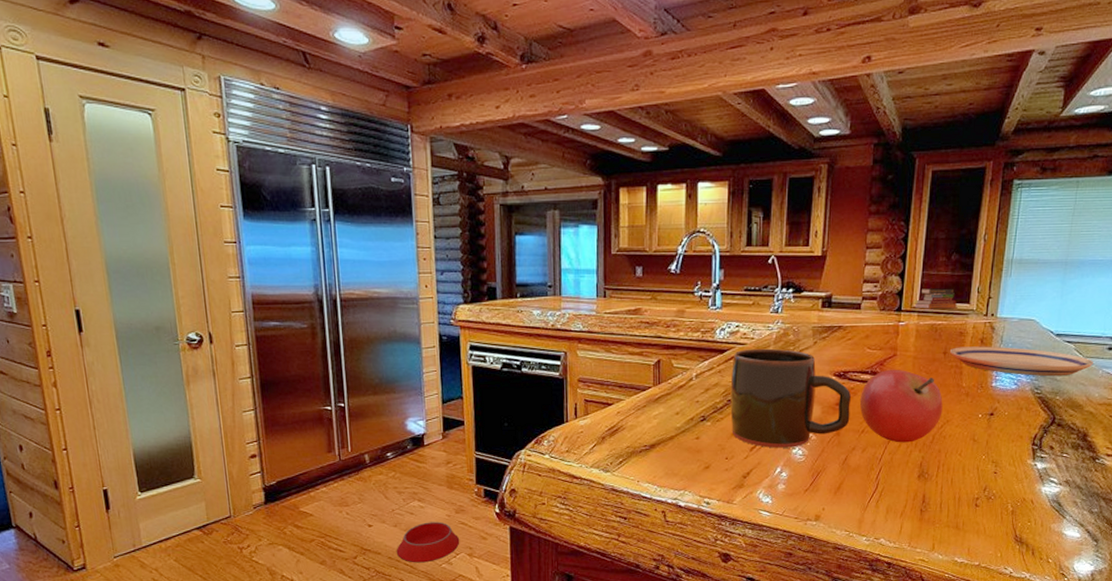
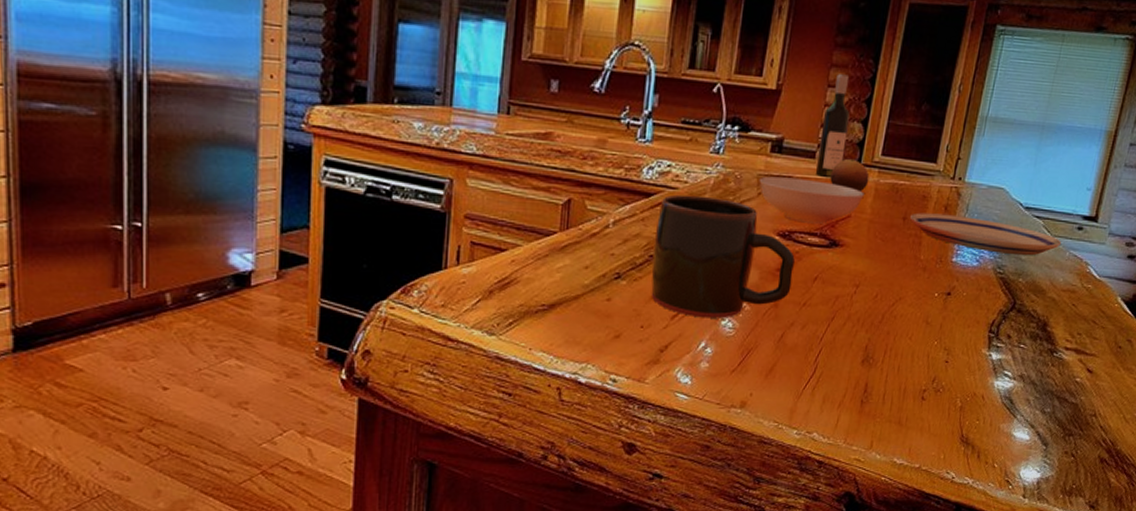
pet bowl: present [397,521,459,563] -> none [201,387,288,441]
bowl: none [814,327,907,364] -> present [759,176,864,224]
fruit: present [859,369,943,443] -> none [803,232,897,321]
bottle: none [862,237,888,325] -> present [815,74,850,179]
fruit: none [875,306,910,334] -> present [830,158,870,193]
books: present [914,288,957,309] -> none [875,141,923,168]

